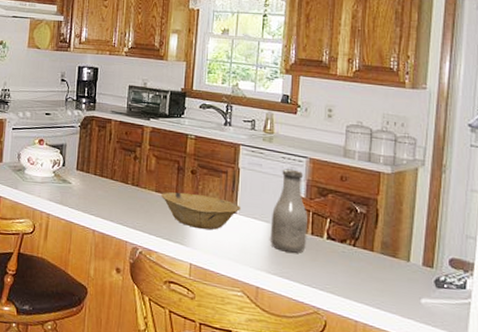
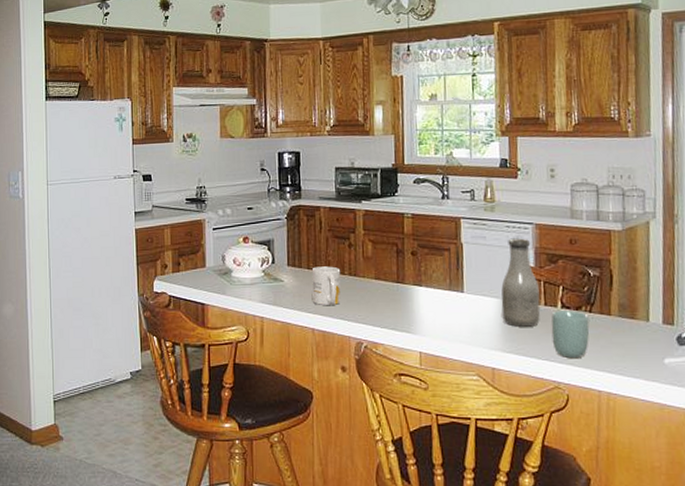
mug: none [96,173,125,211] -> present [311,266,341,305]
bowl: present [160,192,241,230] -> none [381,276,468,313]
cup: none [315,241,352,288] -> present [551,311,590,359]

